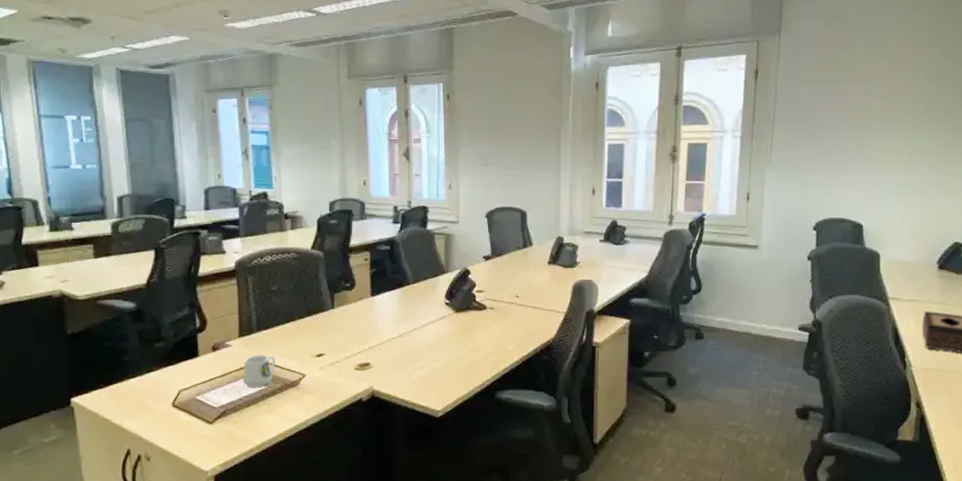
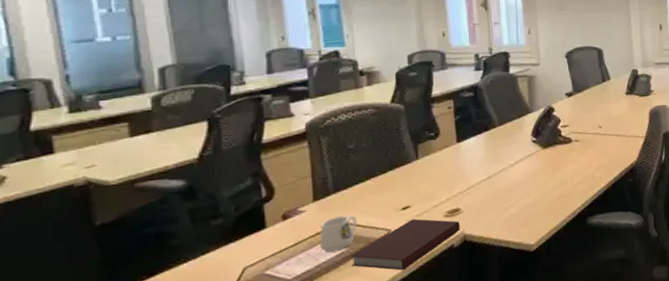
notebook: none [268,367,369,415] -> present [350,218,460,270]

